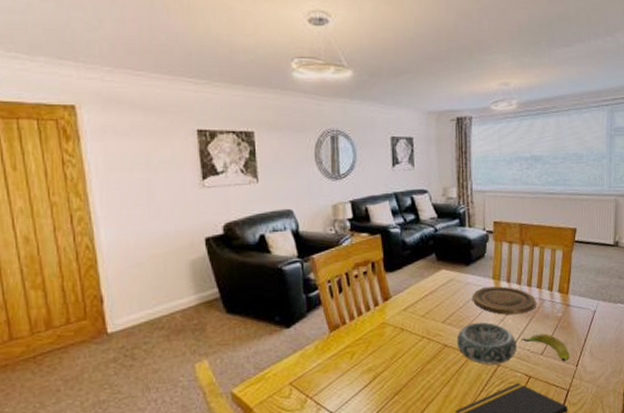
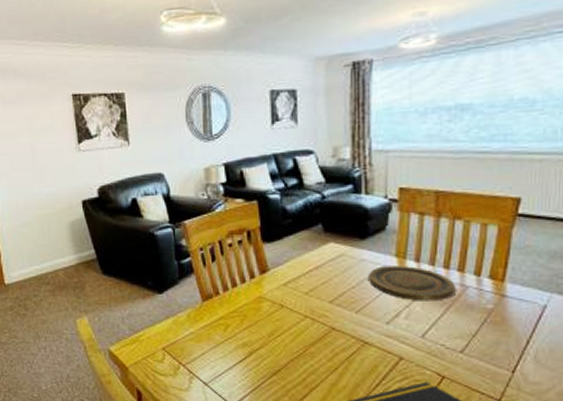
decorative bowl: present [456,322,517,365] -> none [346,306,426,357]
banana: present [521,333,570,362] -> none [433,326,504,365]

